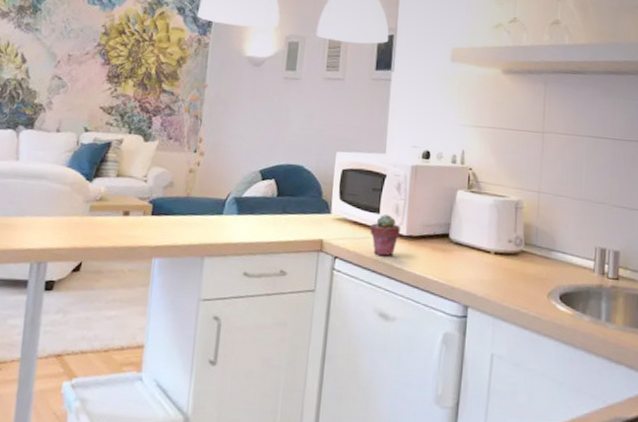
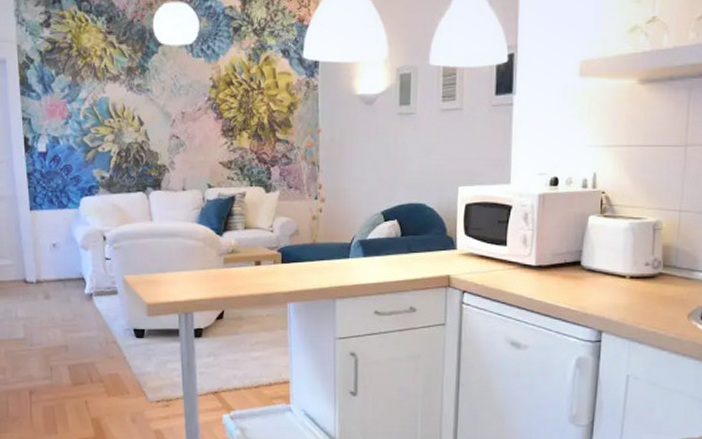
potted succulent: present [370,214,401,256] -> none [497,245,529,287]

